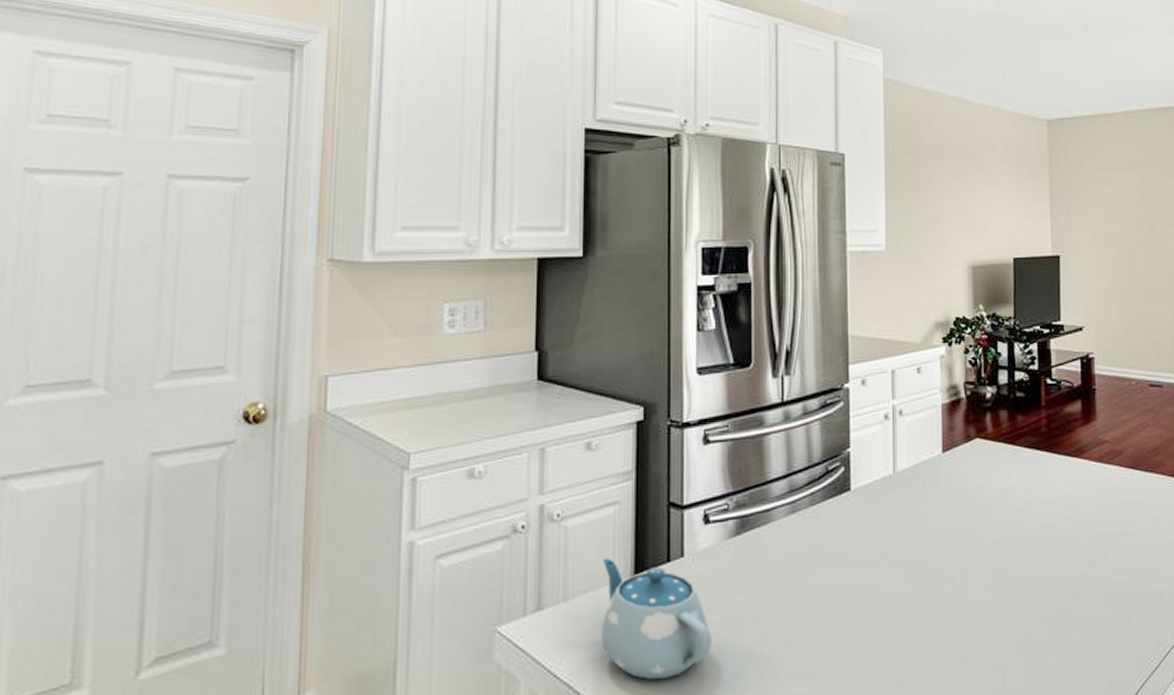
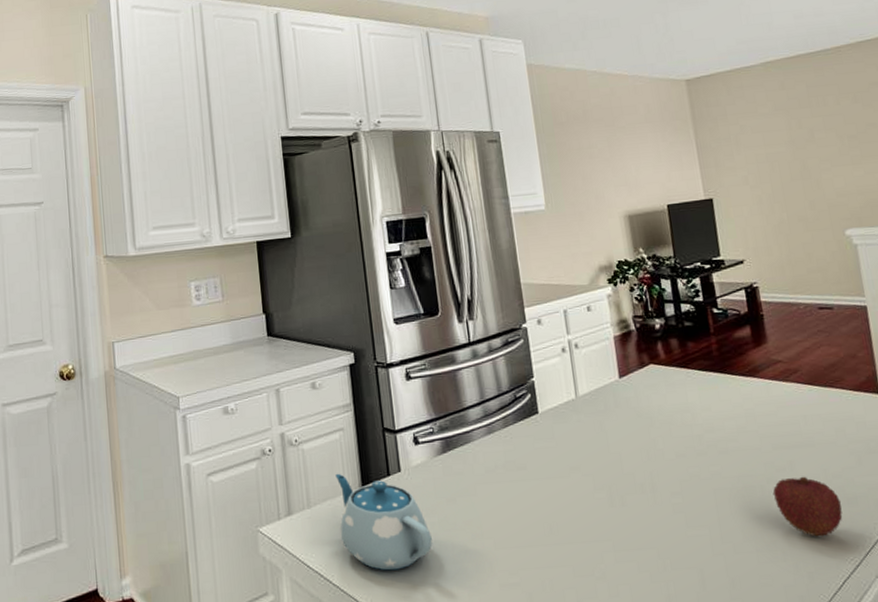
fruit: none [1083,569,1149,637] -> present [772,476,843,537]

